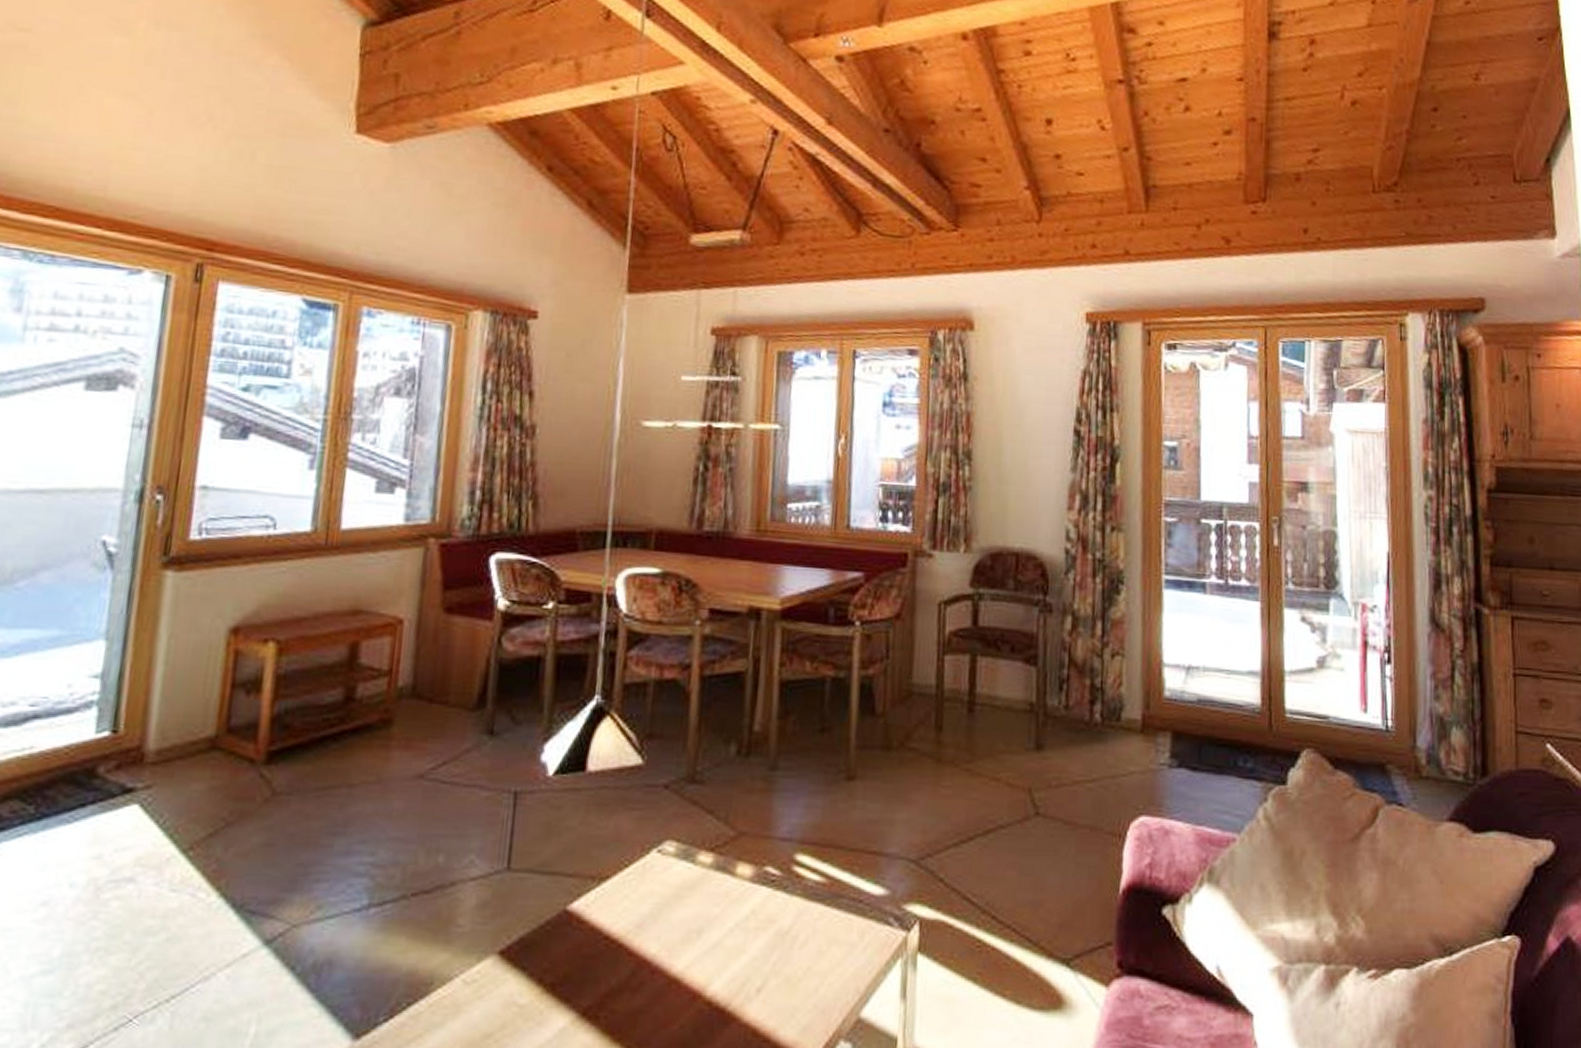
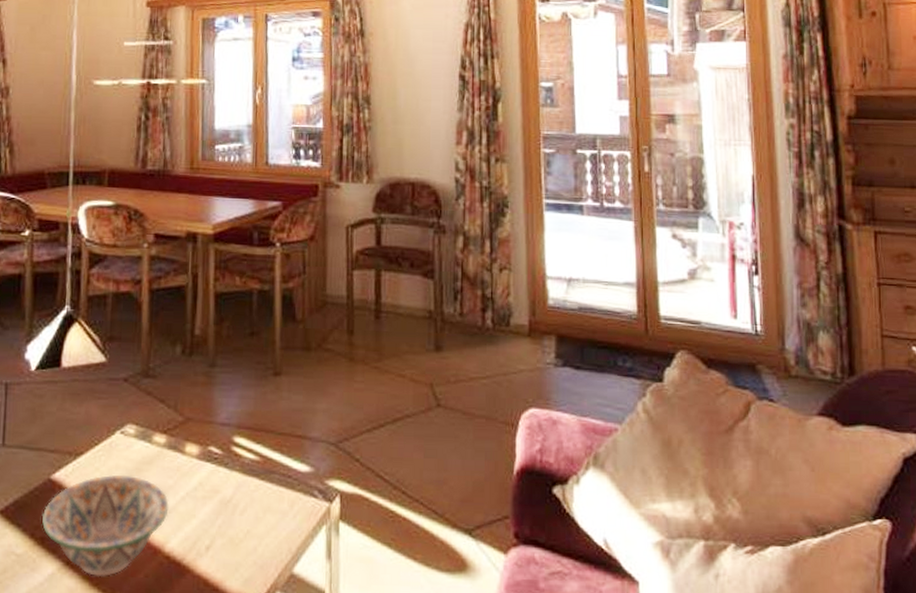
decorative bowl: none [554,904,714,1029] -> present [42,475,169,576]

